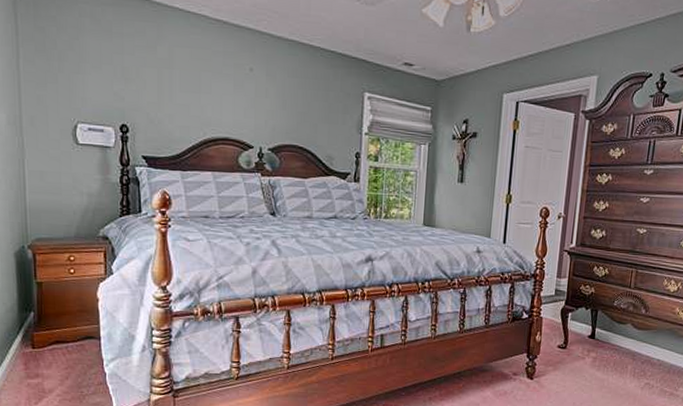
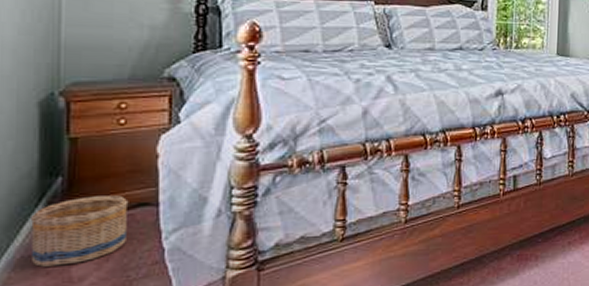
basket: none [15,328,80,380] -> present [31,195,129,267]

